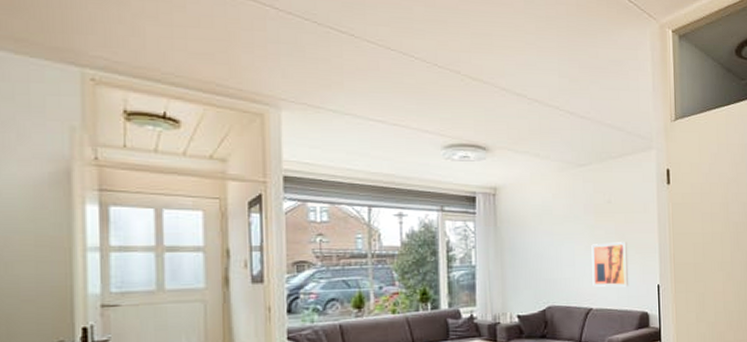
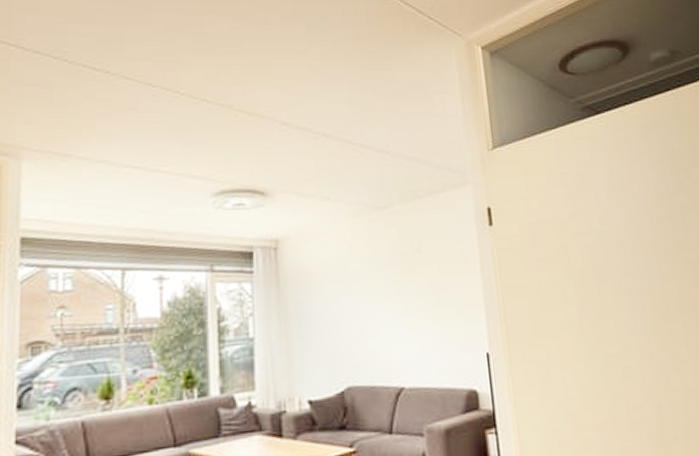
wall art: present [591,242,629,287] -> none [399,300,450,359]

